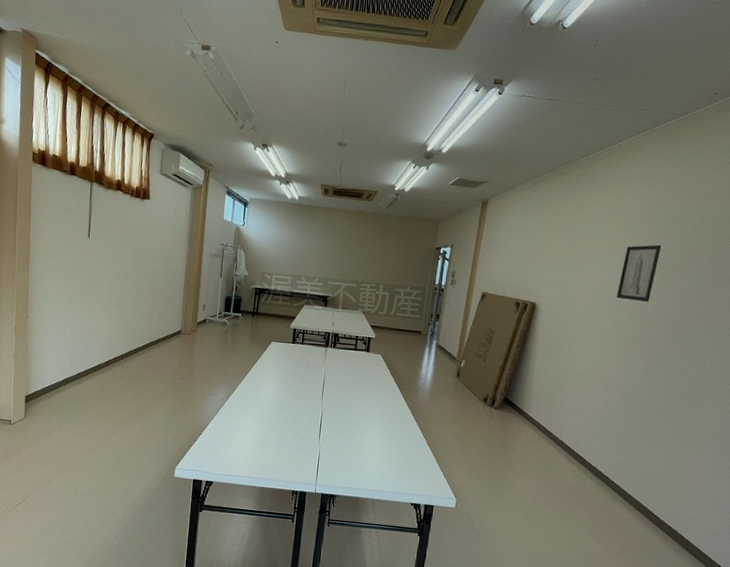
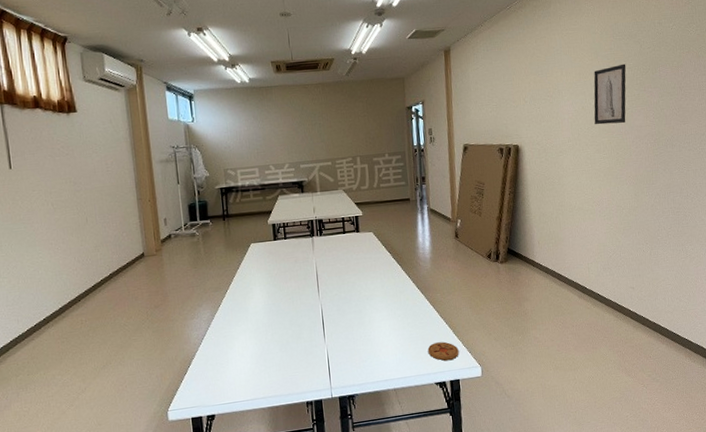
coaster: none [409,467,439,487] -> present [427,341,459,361]

